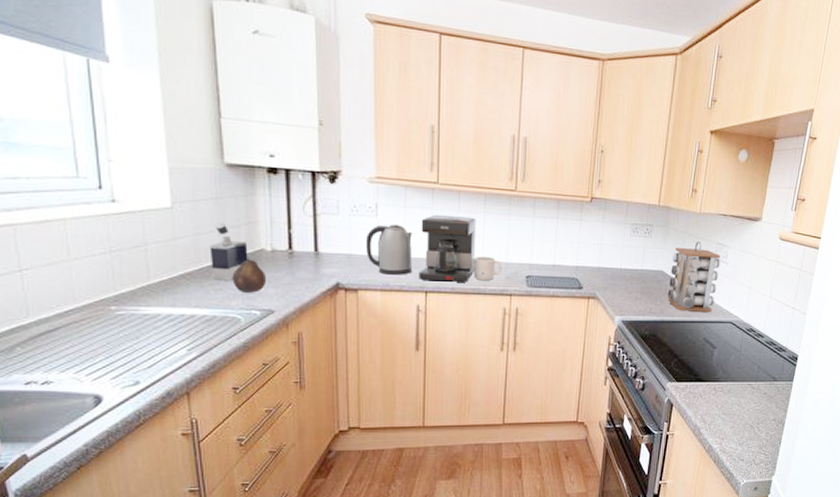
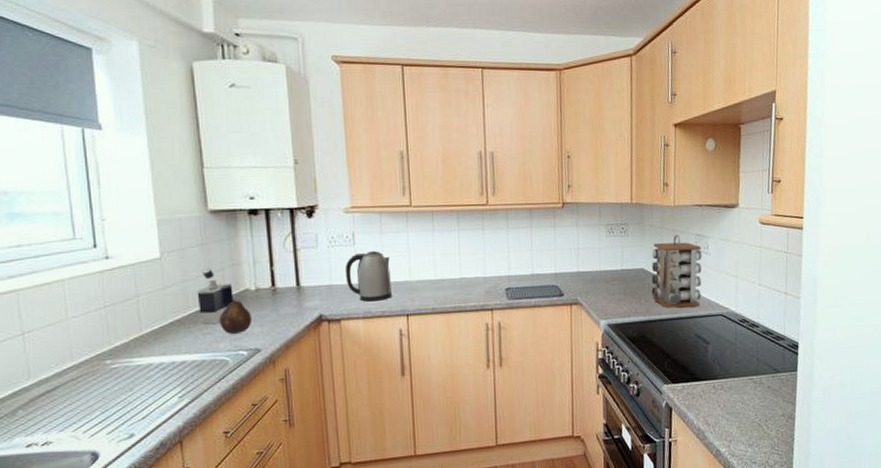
coffee maker: present [419,214,476,282] -> none [397,235,454,304]
mug: present [474,256,502,280] -> none [452,272,480,298]

